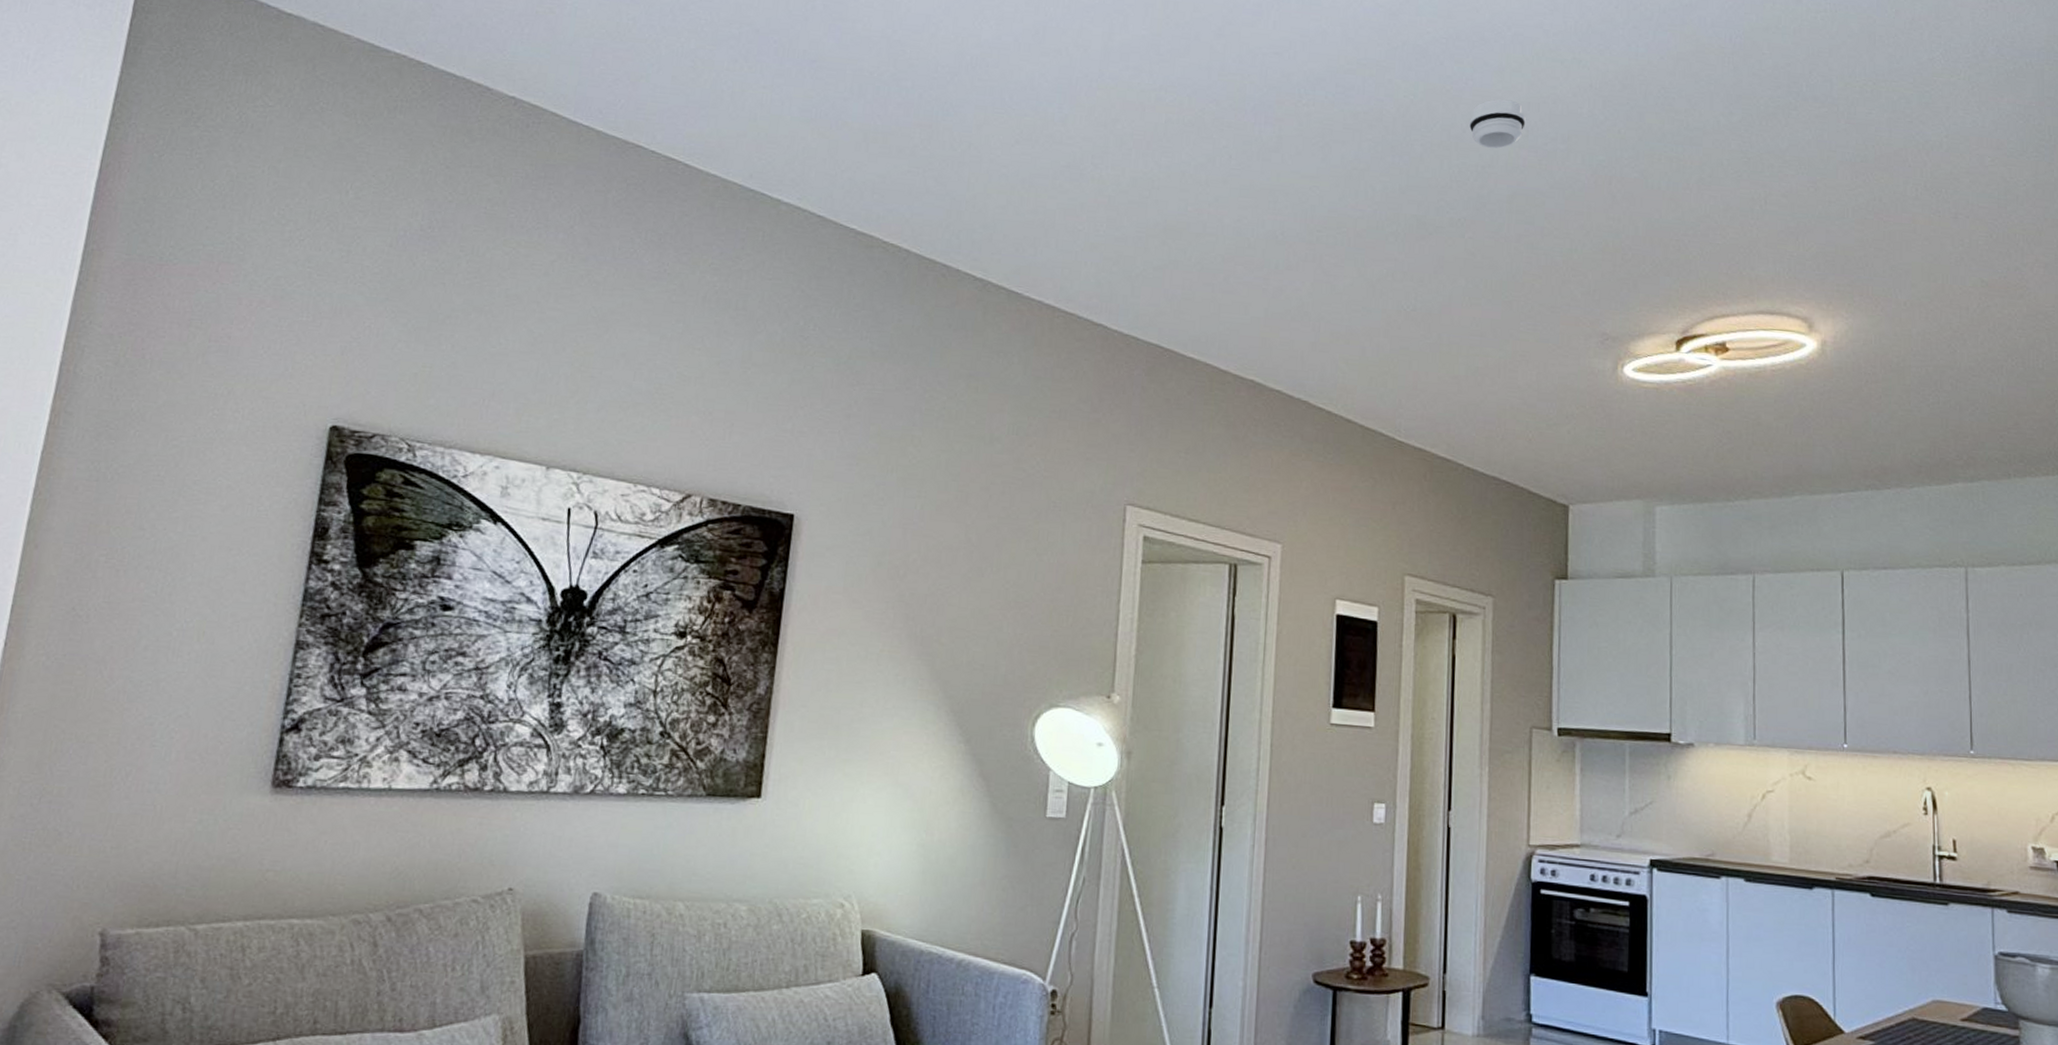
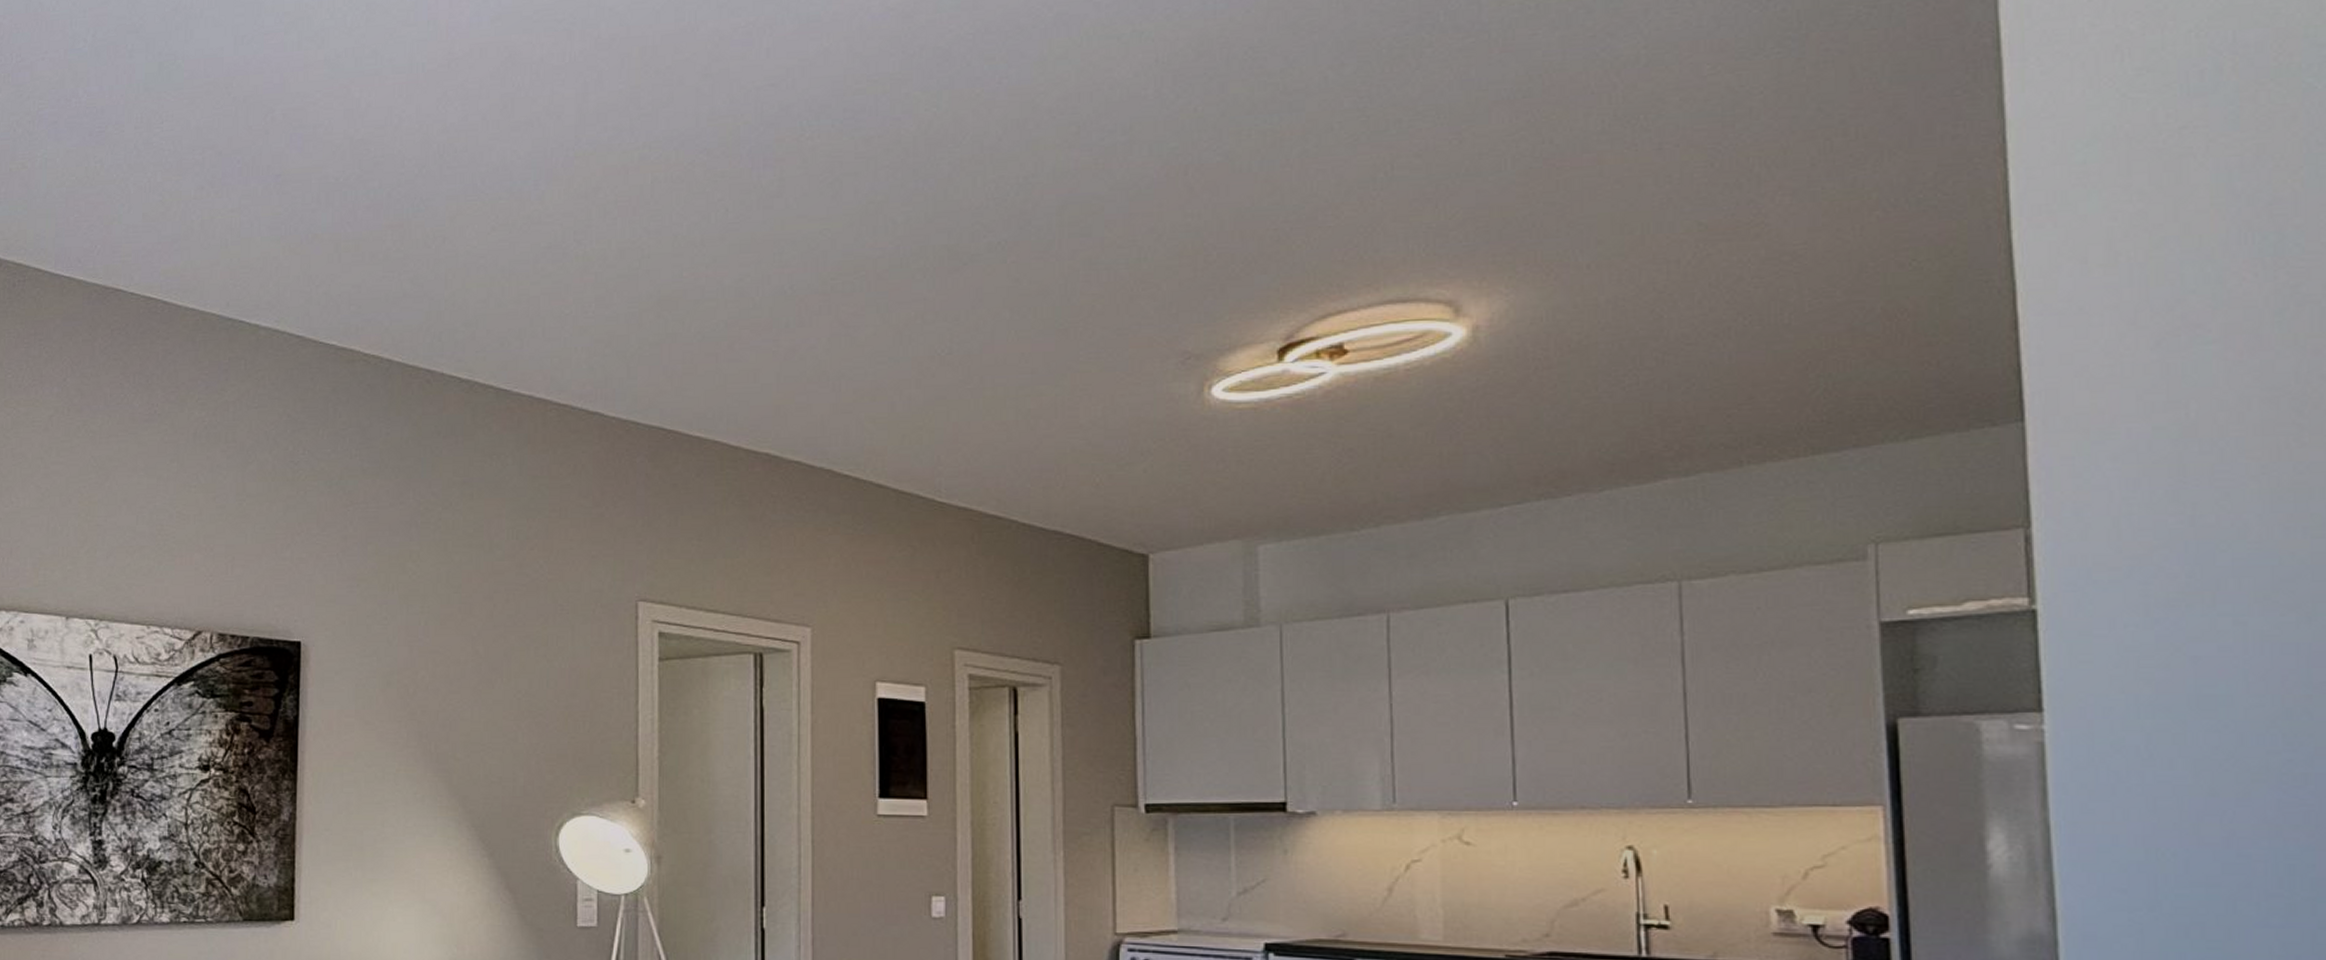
smoke detector: present [1469,99,1526,149] -> none [1006,93,1076,155]

